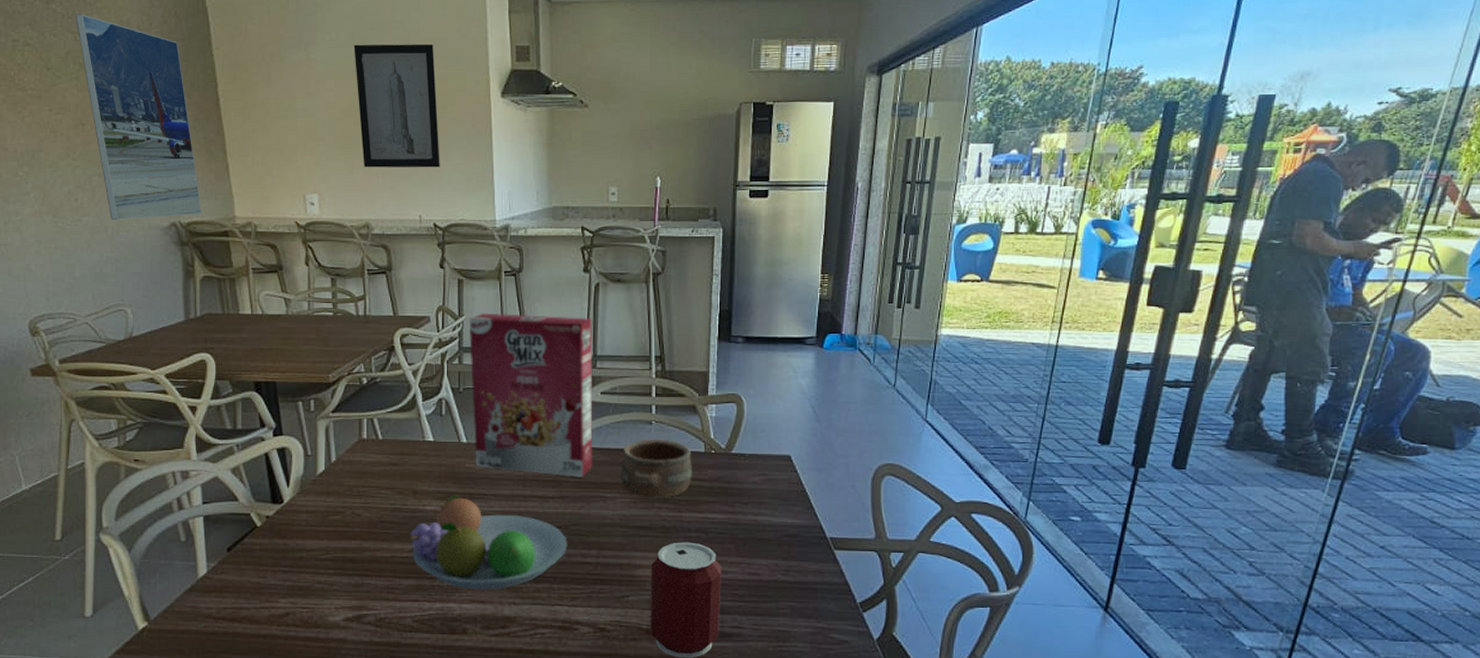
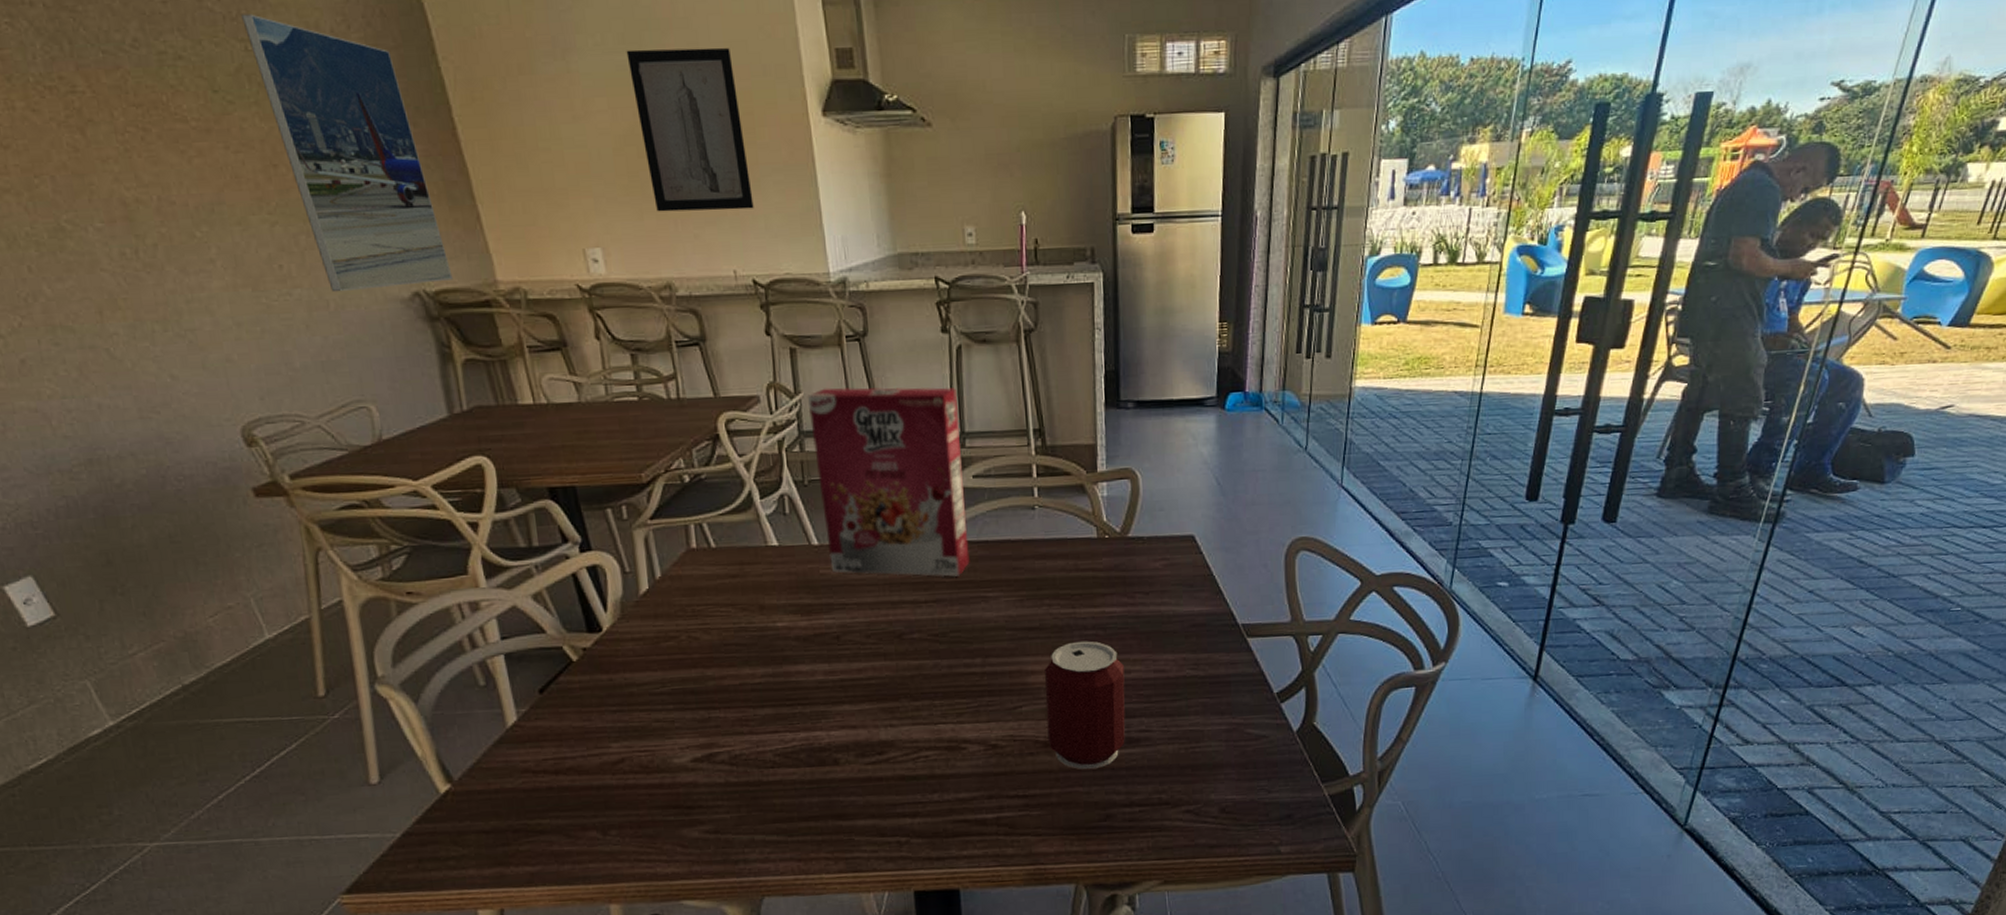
fruit bowl: present [410,495,567,590] -> none [760,607,947,714]
pottery: present [620,439,692,499] -> none [1001,526,1085,595]

